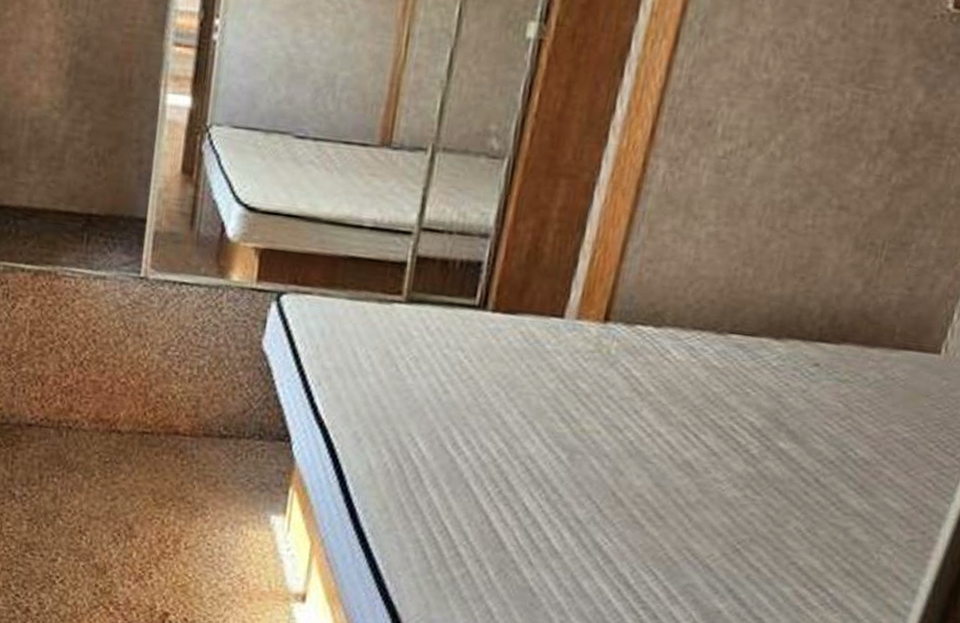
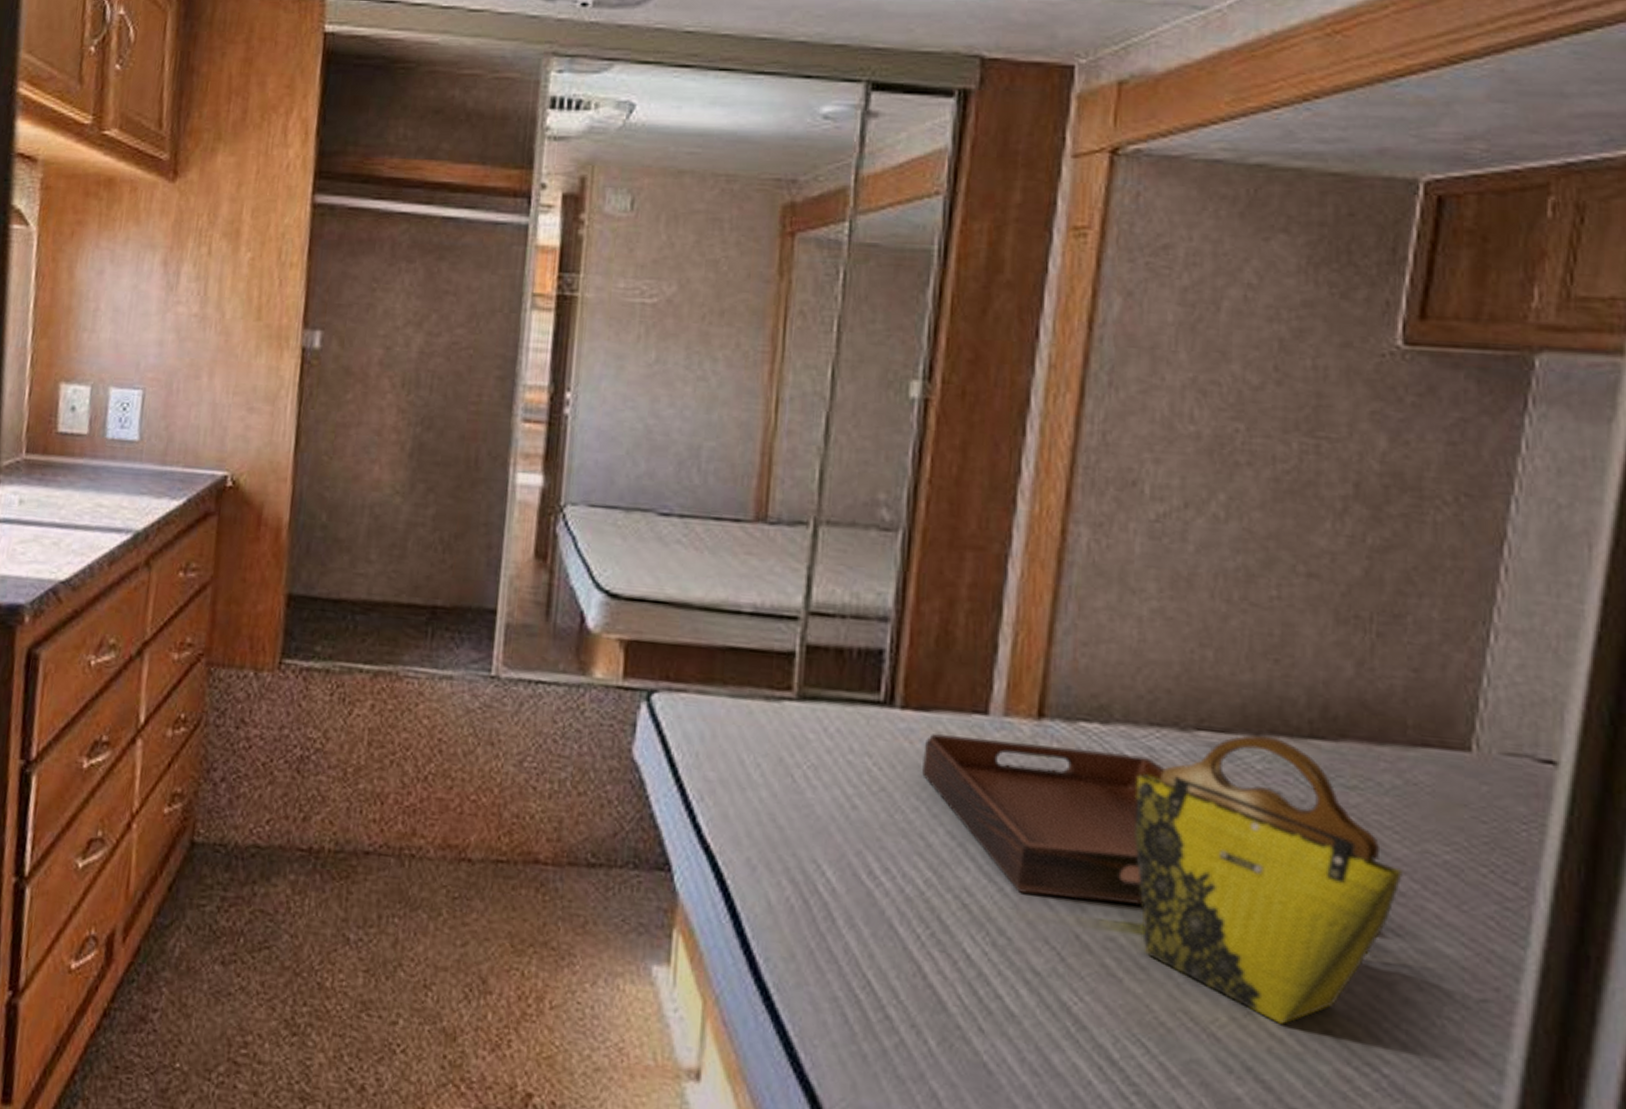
serving tray: none [504,333,701,470] -> present [922,734,1165,906]
tote bag: none [664,338,872,558] -> present [1135,734,1404,1025]

